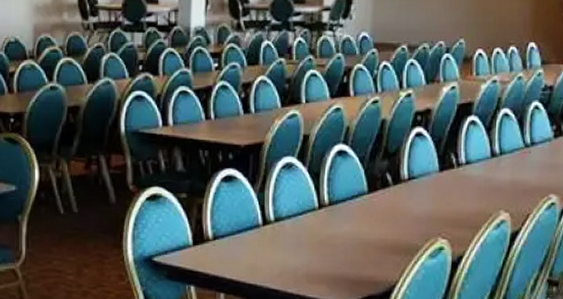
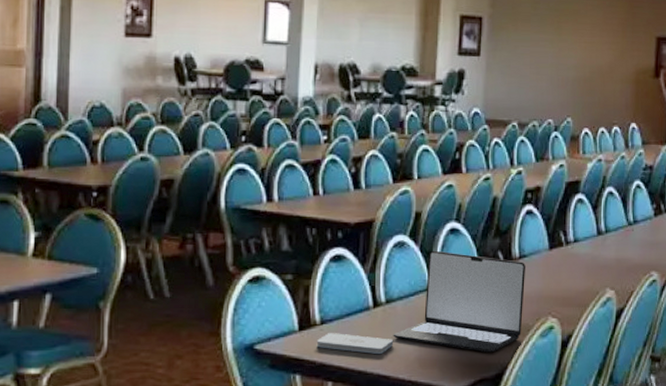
notepad: none [209,248,283,269] -> present [316,333,394,354]
laptop: none [282,171,414,271] -> present [393,250,525,353]

